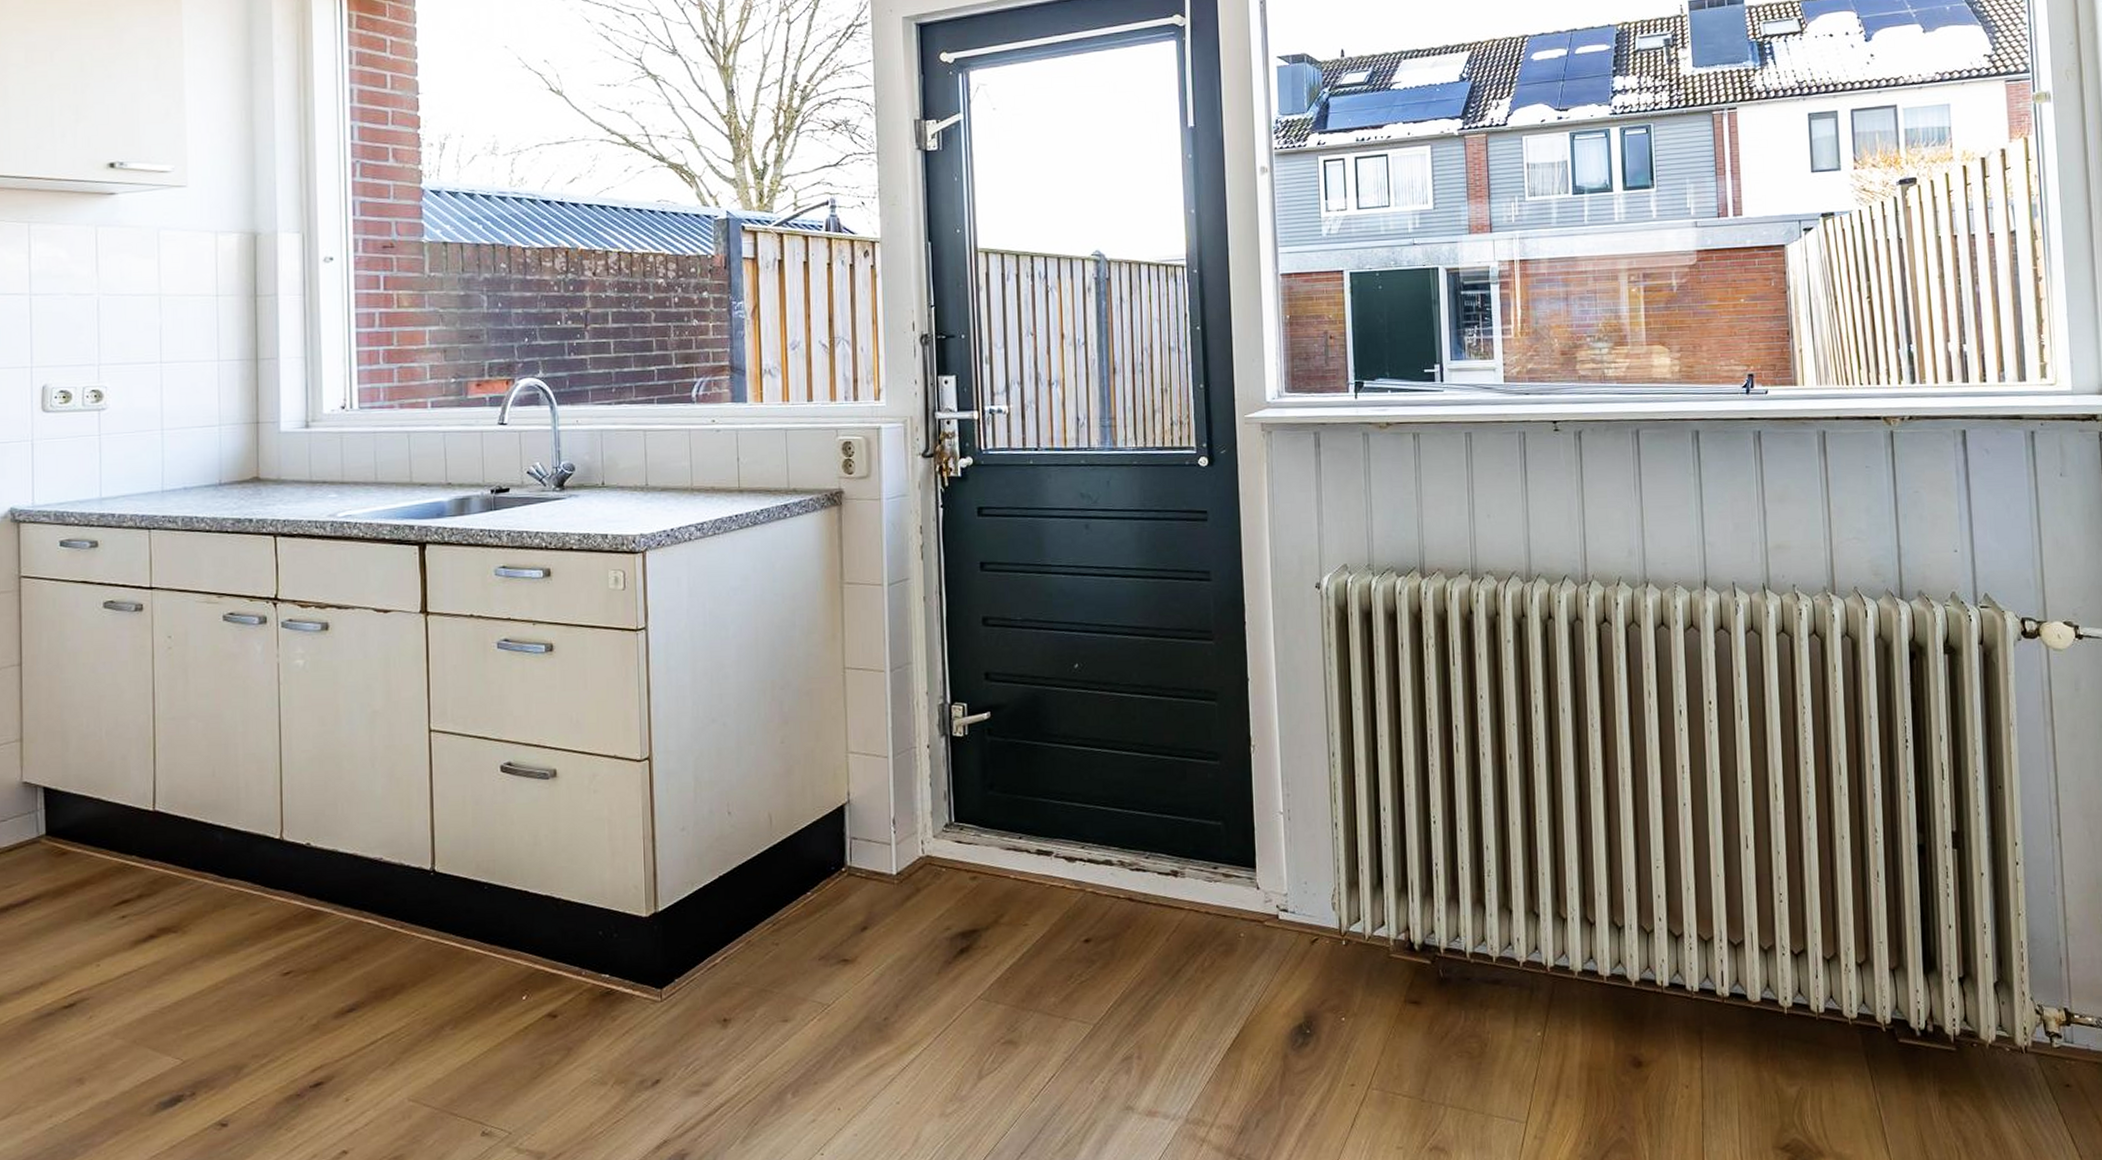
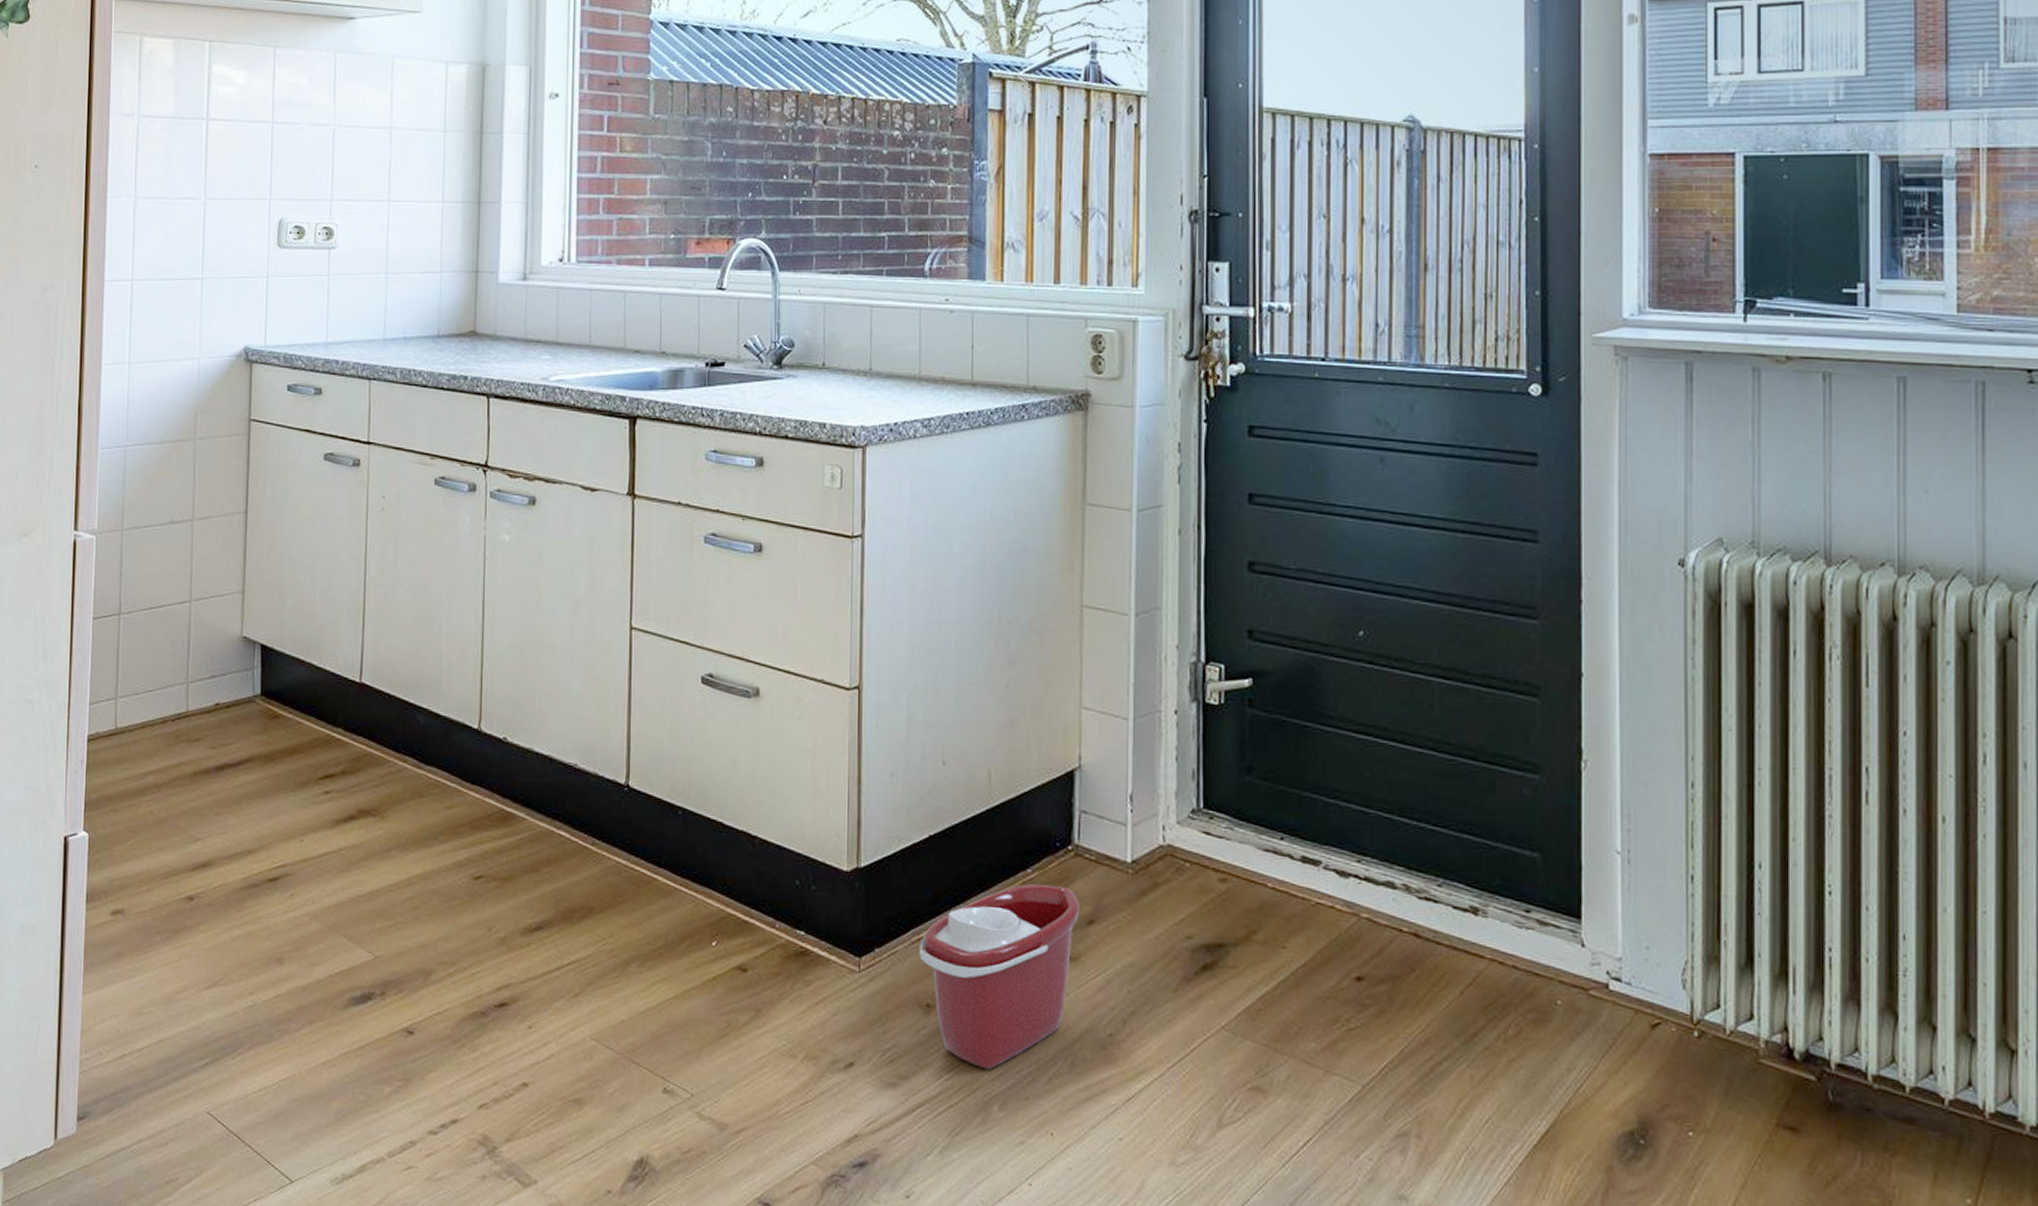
bucket: none [715,903,854,1065] -> present [919,883,1079,1070]

